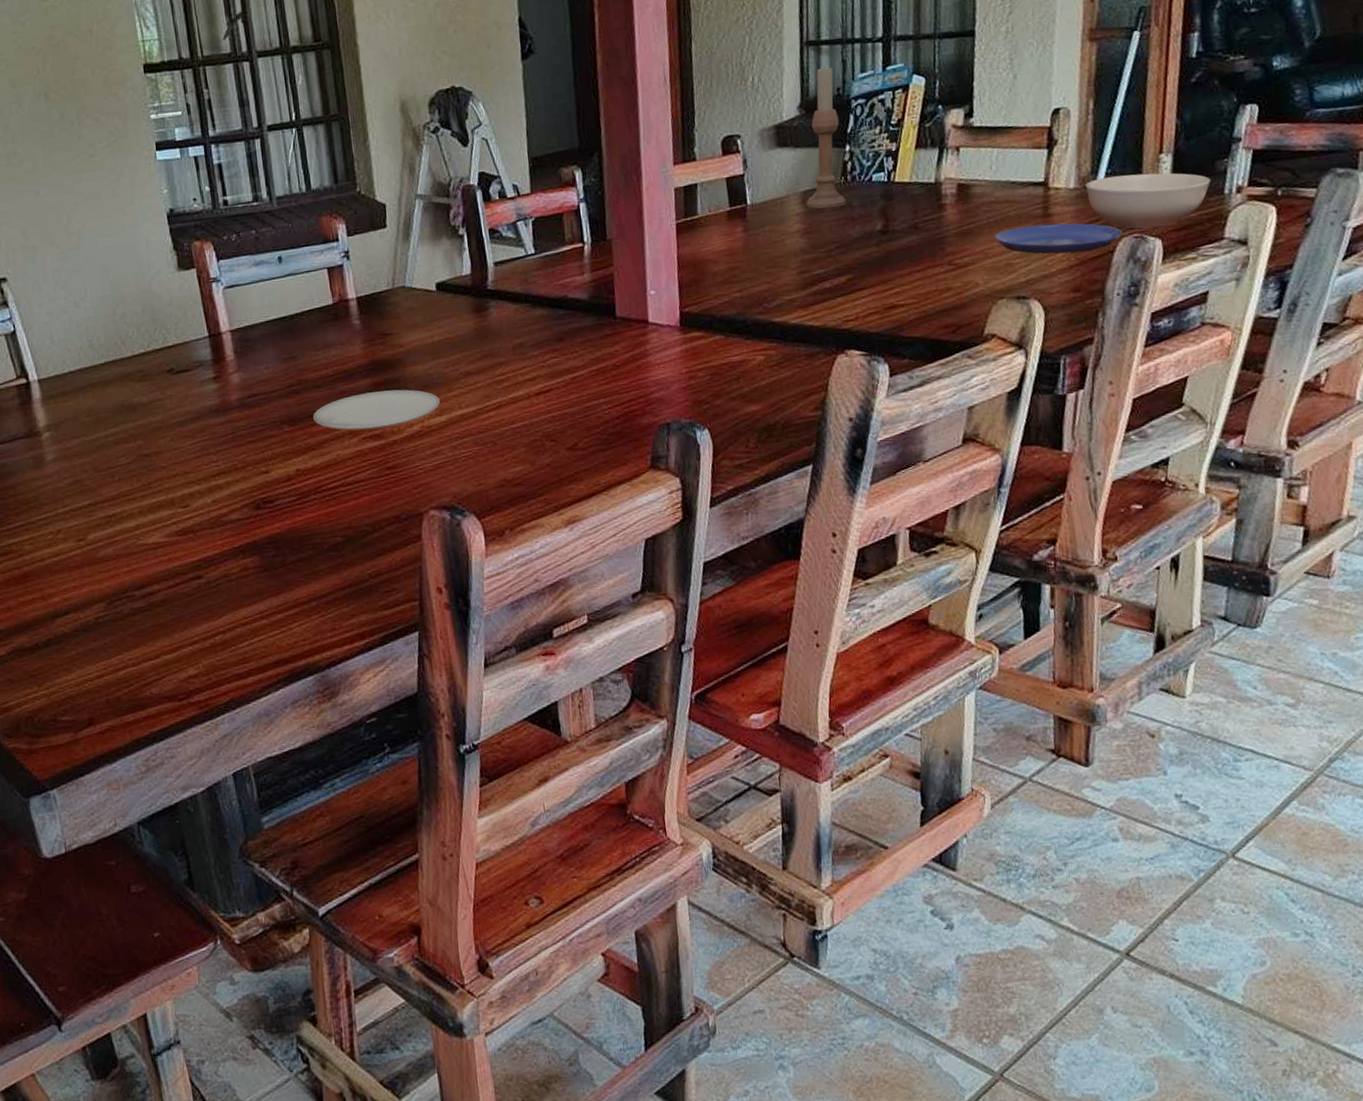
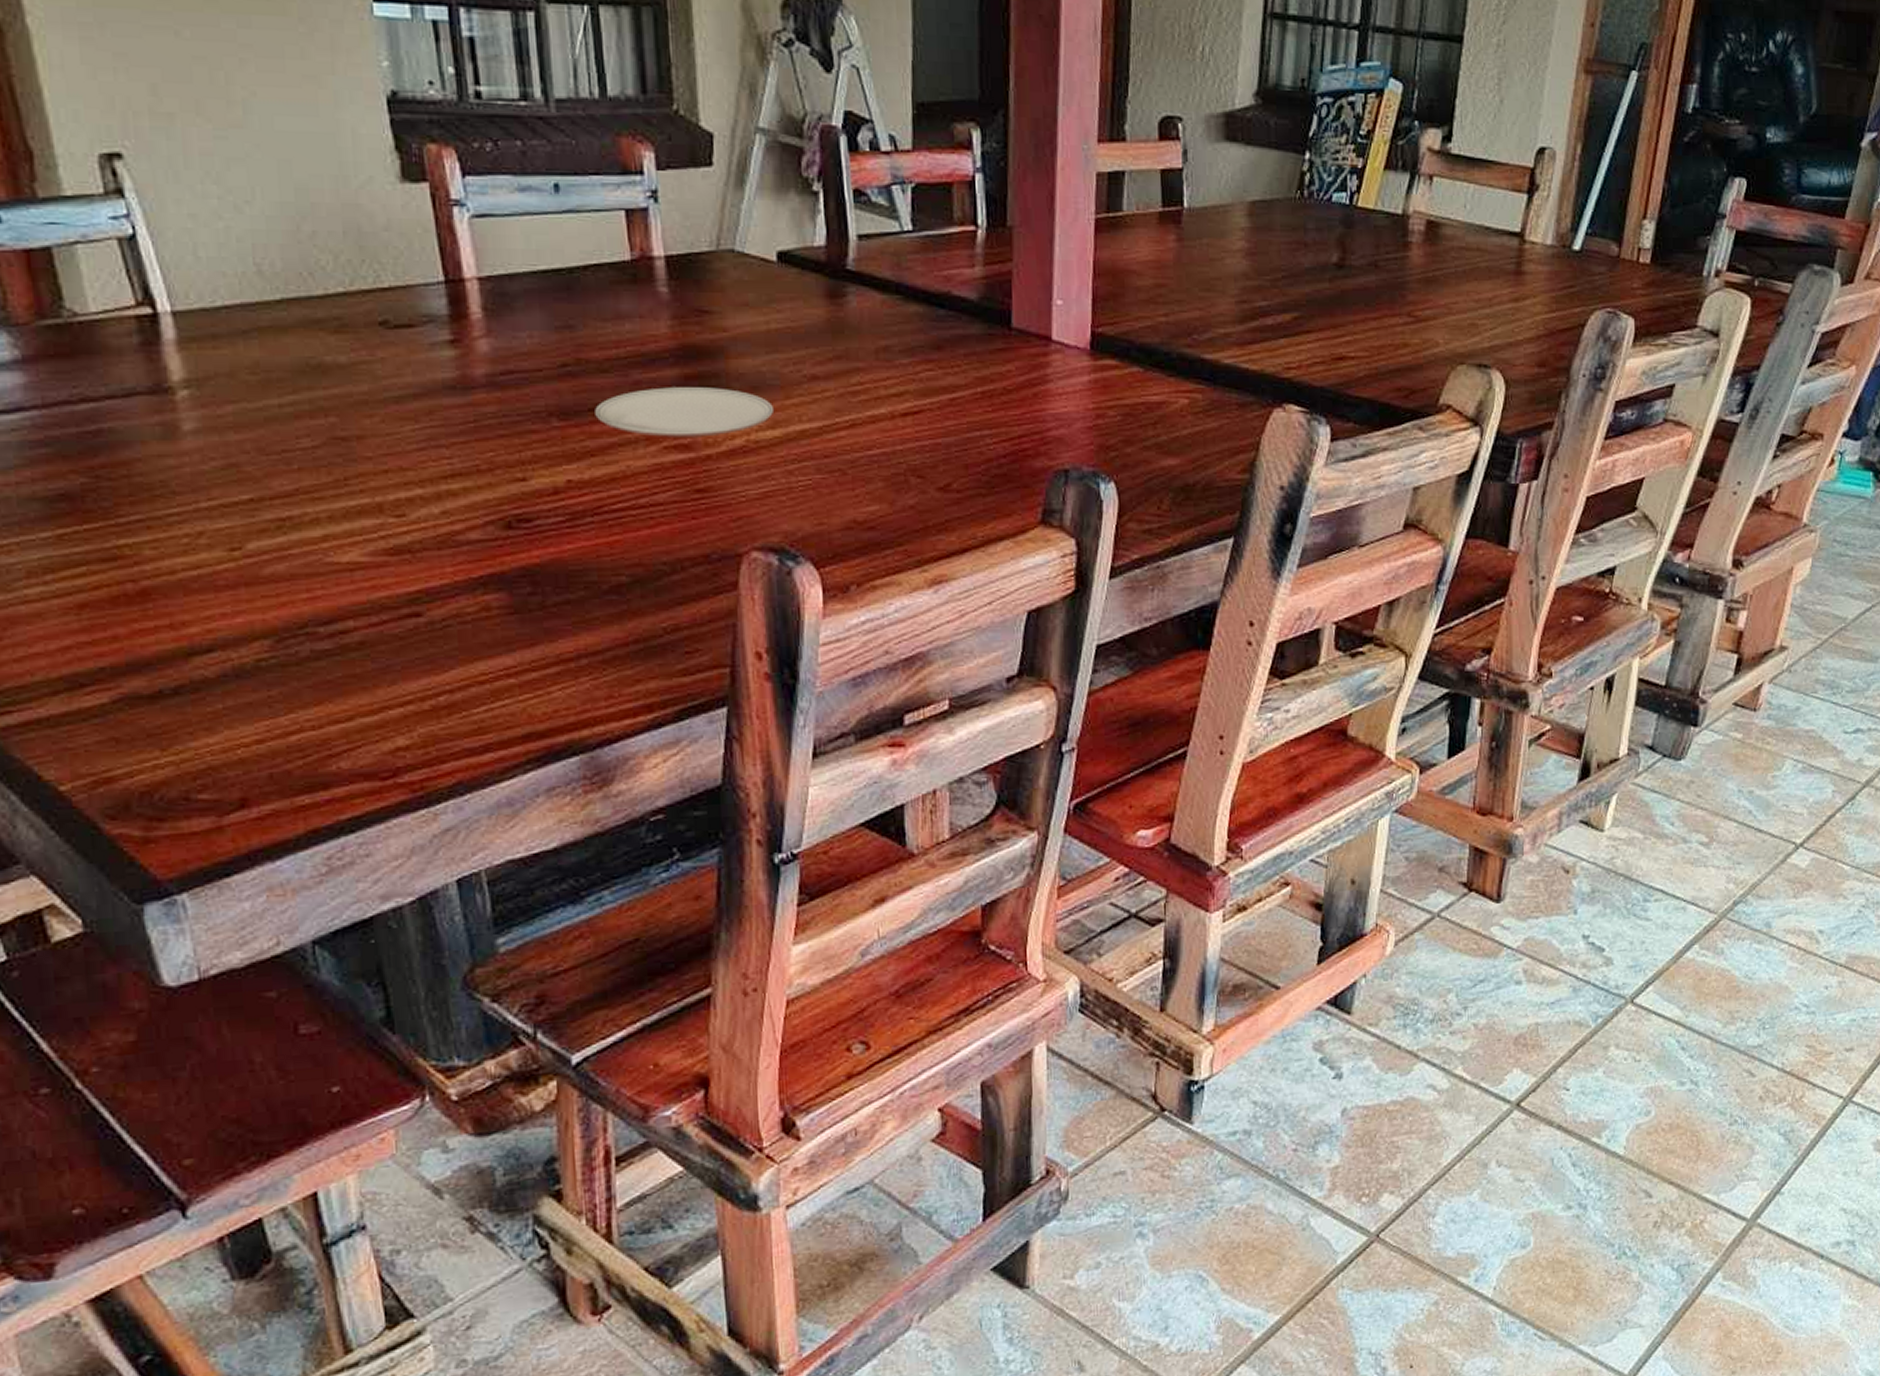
candlestick: present [806,66,846,209] -> none [1253,48,1301,228]
plate: present [994,223,1123,254] -> none [1461,282,1596,321]
bowl: present [1085,173,1211,229] -> none [1562,238,1691,304]

